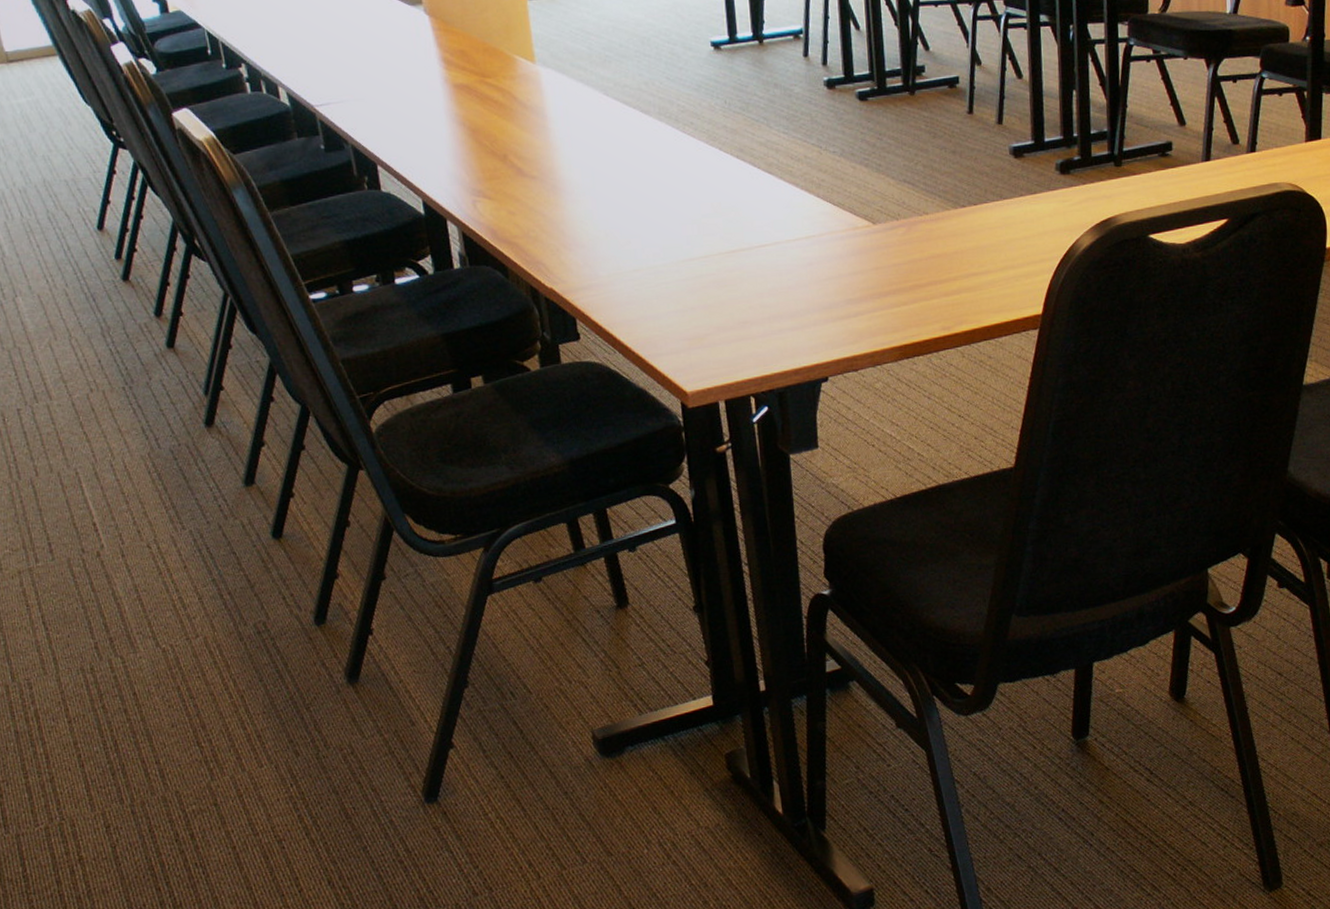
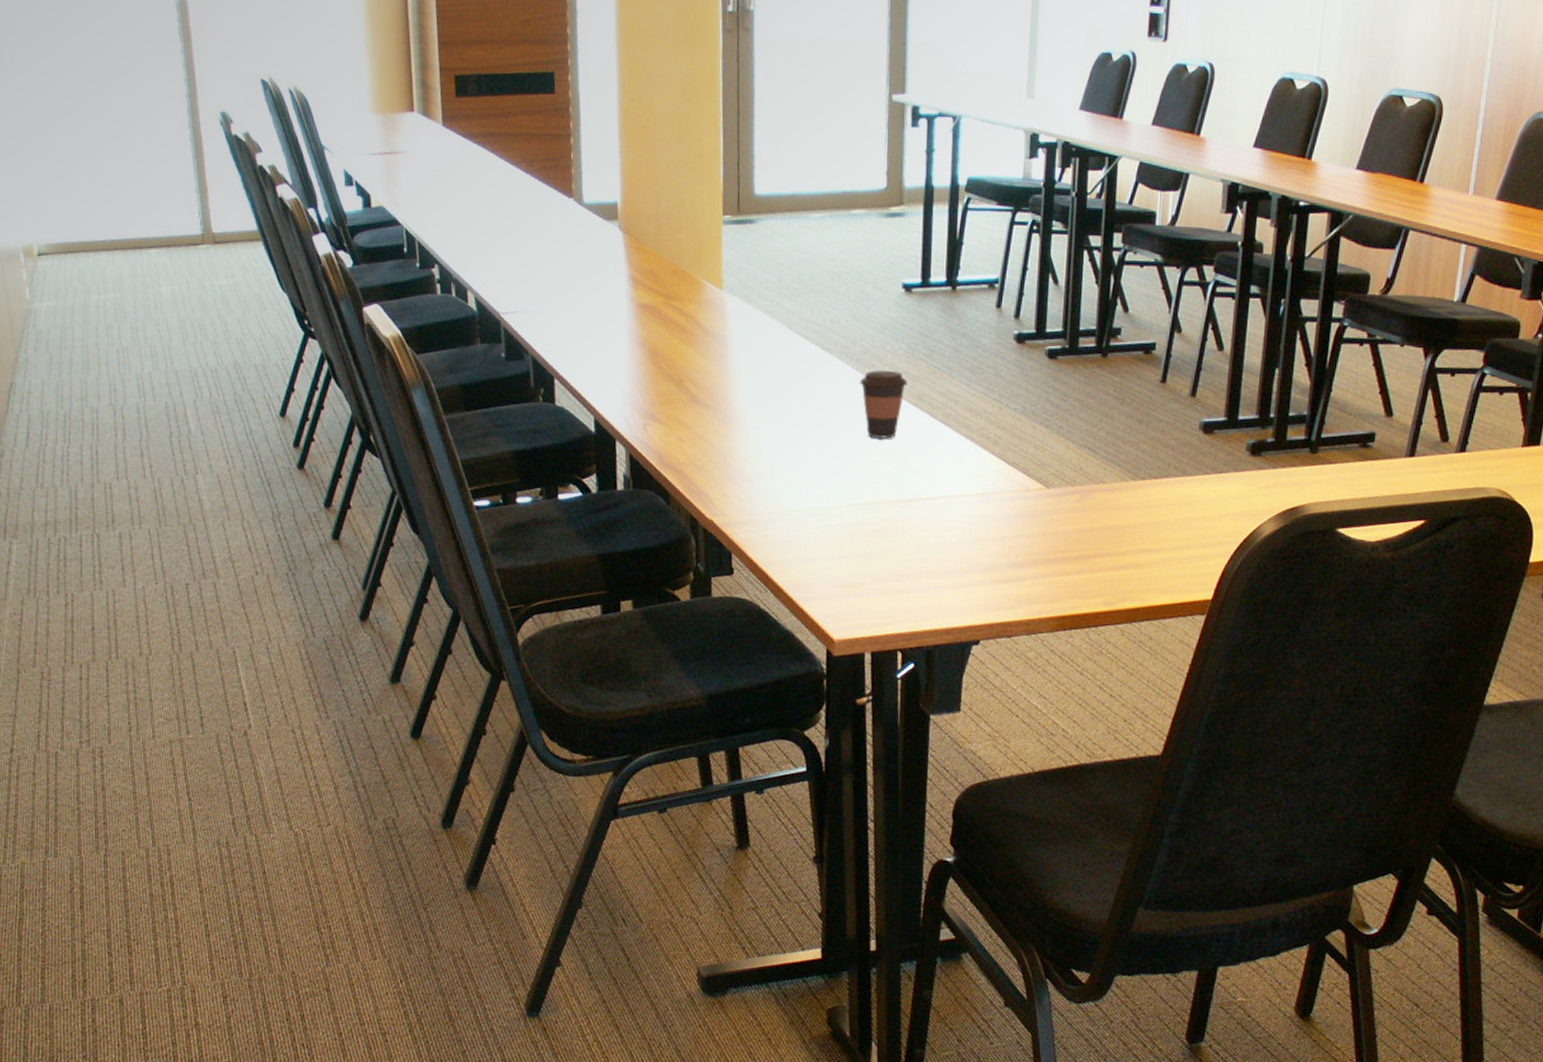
coffee cup: none [681,126,728,193] -> present [860,370,908,439]

